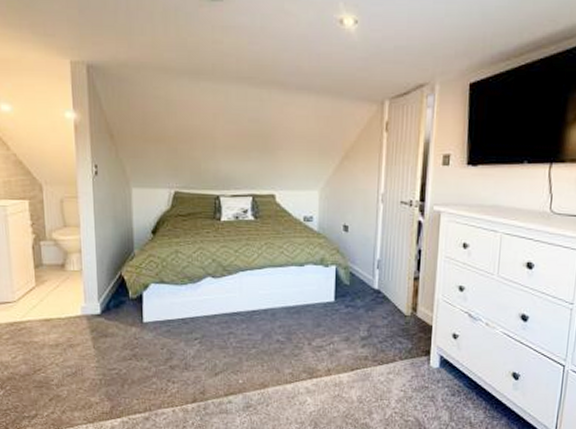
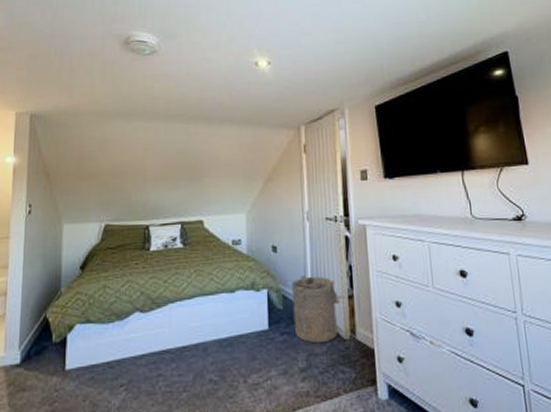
laundry hamper: none [359,255,408,317] -> present [292,275,342,344]

